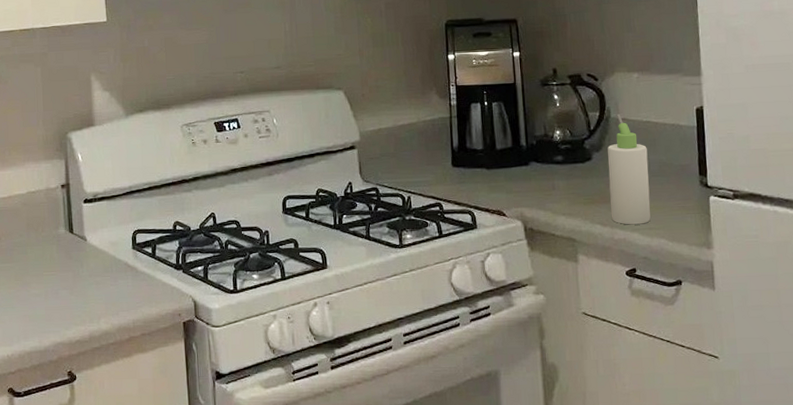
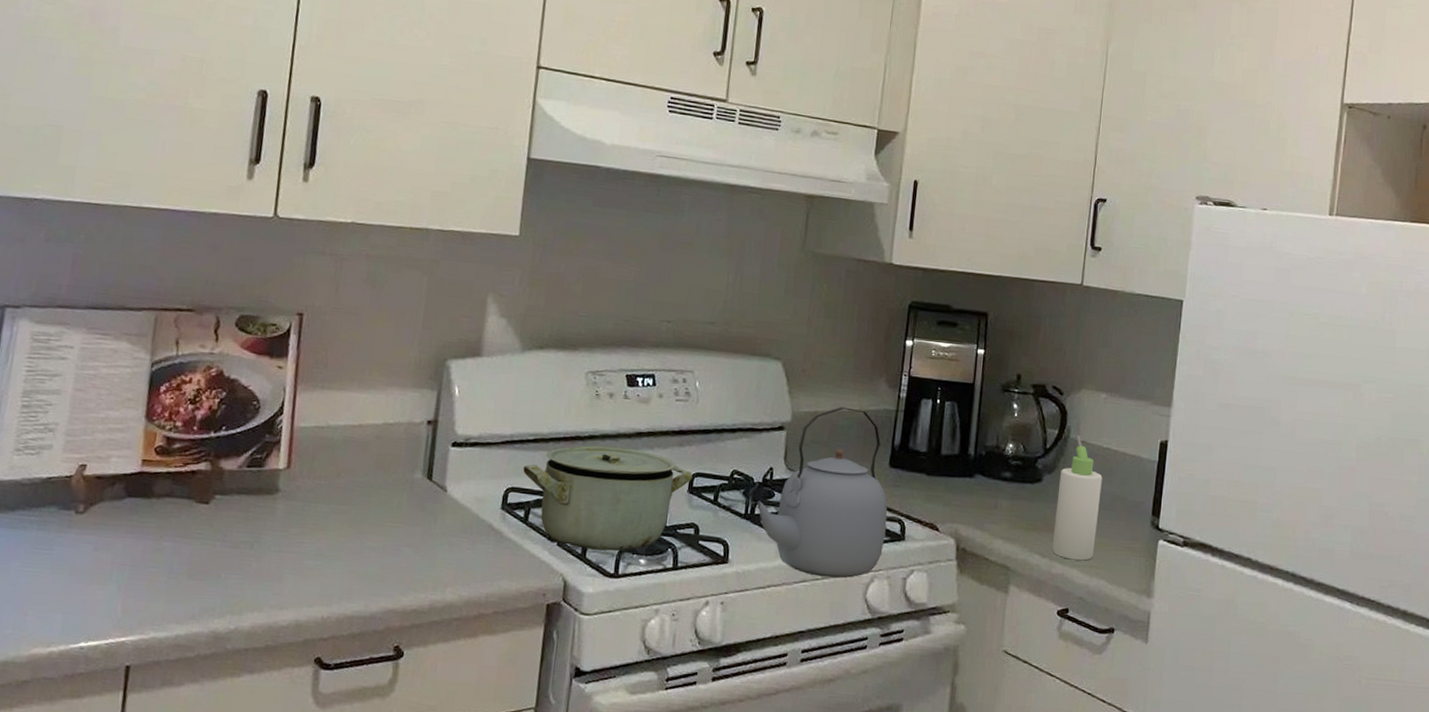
cooking pot: none [144,183,284,272] -> present [523,445,693,551]
teakettle: none [343,121,460,269] -> present [756,407,888,578]

